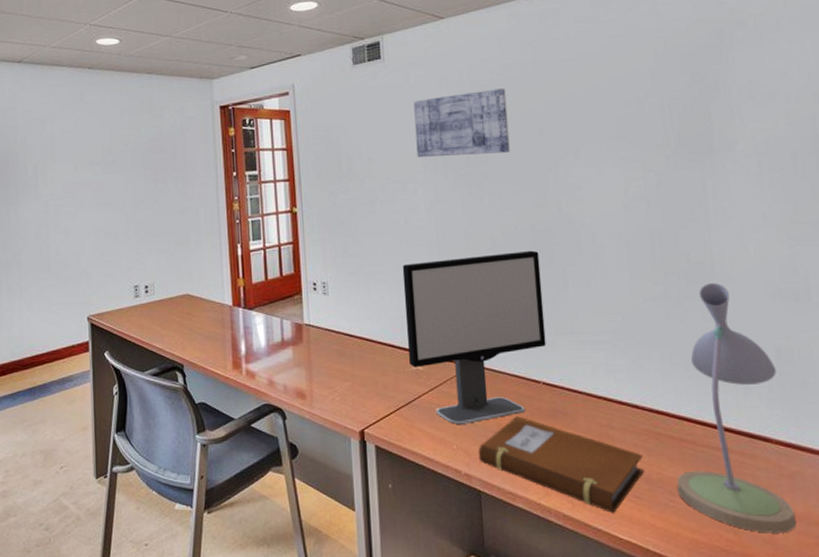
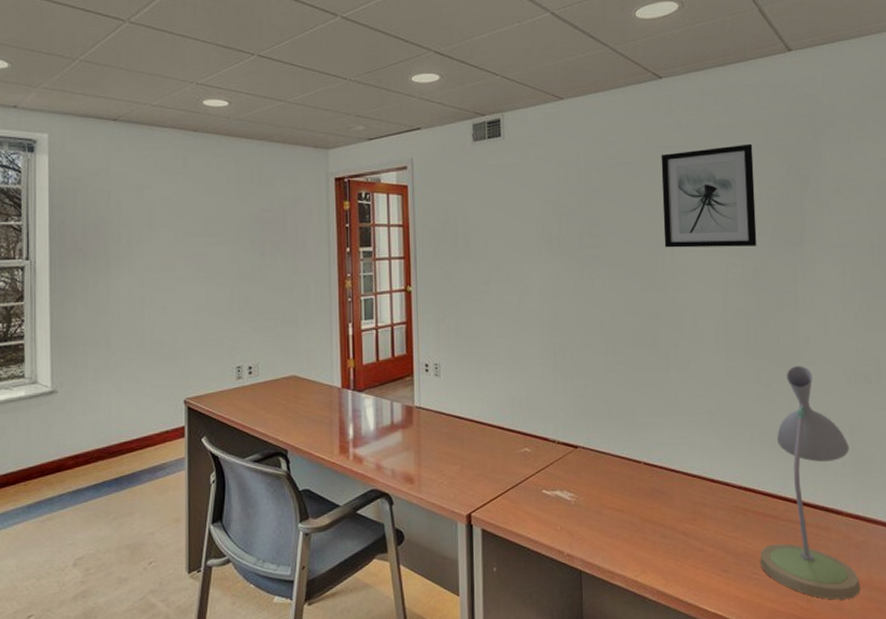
computer monitor: present [402,250,546,425] -> none [514,333,648,506]
wall art: present [413,88,510,158] -> none [531,172,622,239]
notebook: present [478,416,644,513] -> none [580,496,731,587]
wall art: none [549,52,660,163] -> present [661,143,757,248]

